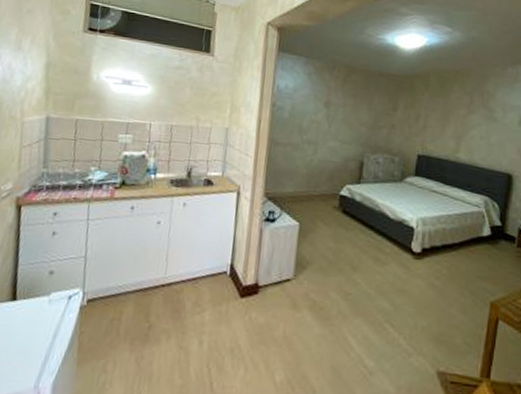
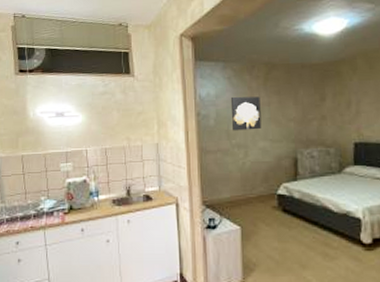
wall art: none [306,92,337,129] -> present [230,96,262,131]

